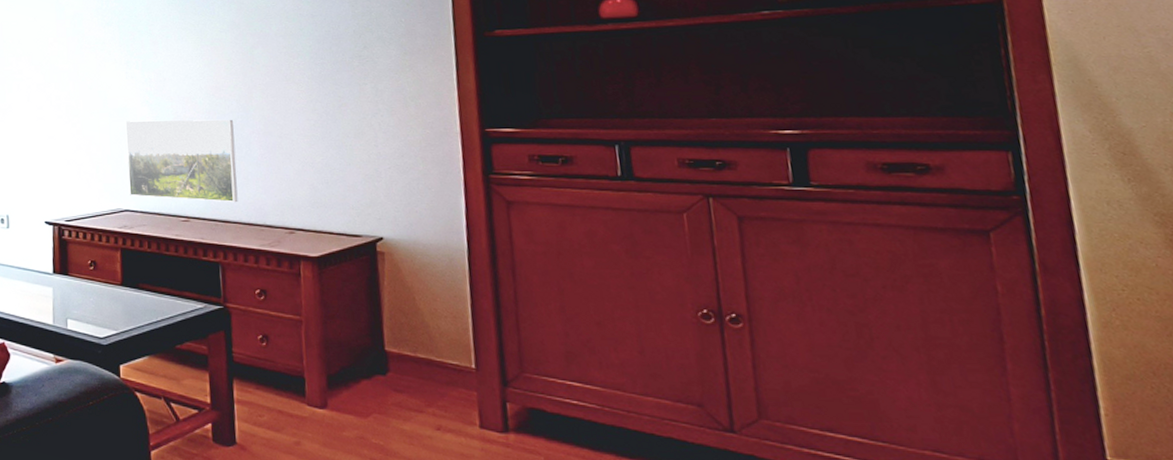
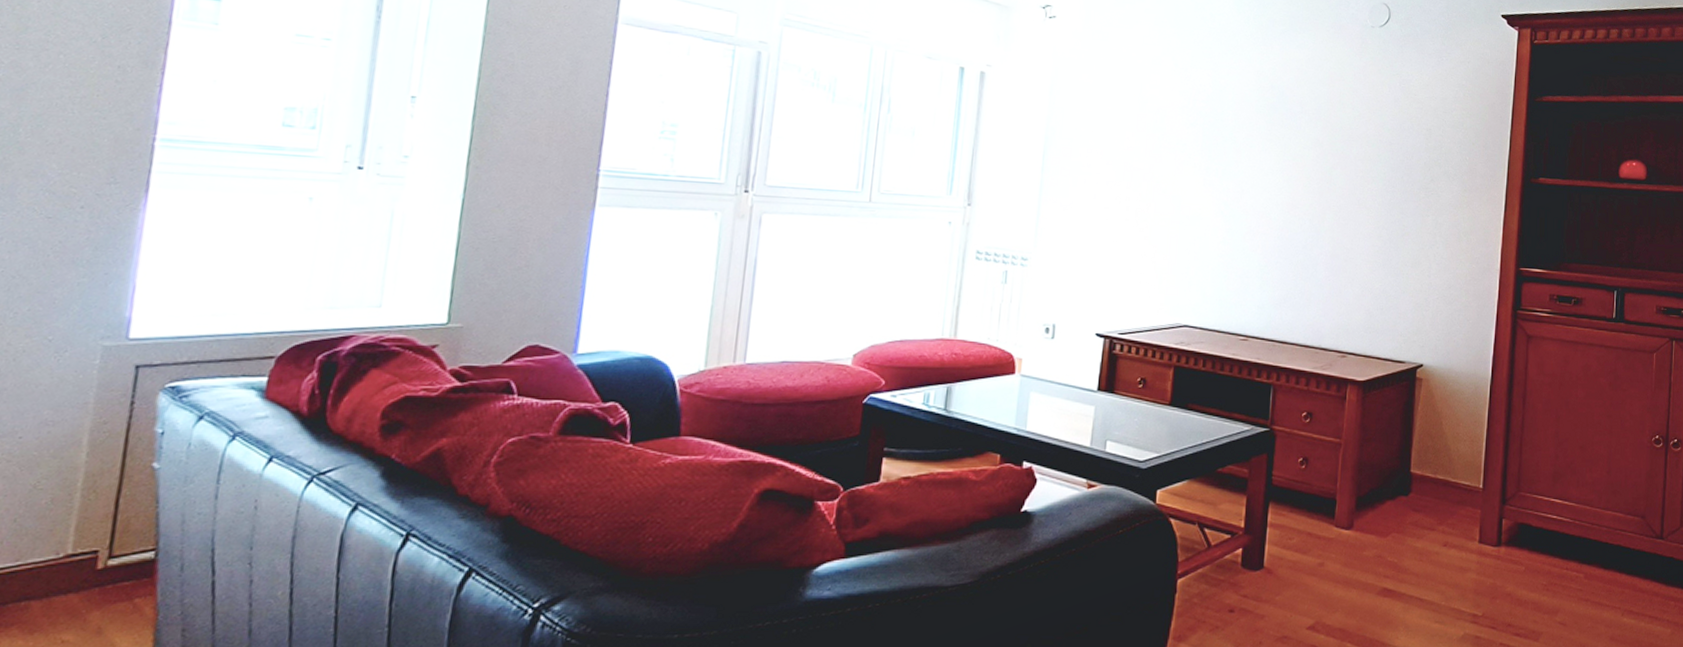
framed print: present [126,119,238,203] -> none [1190,231,1304,324]

